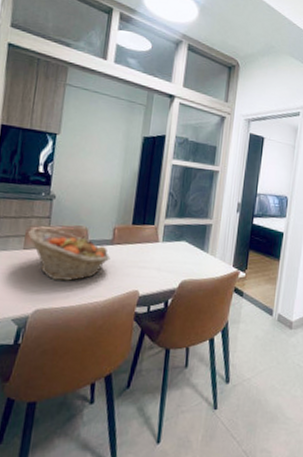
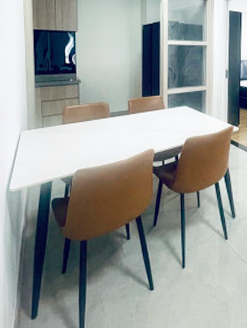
fruit basket: present [27,227,111,281] -> none [63,106,129,146]

